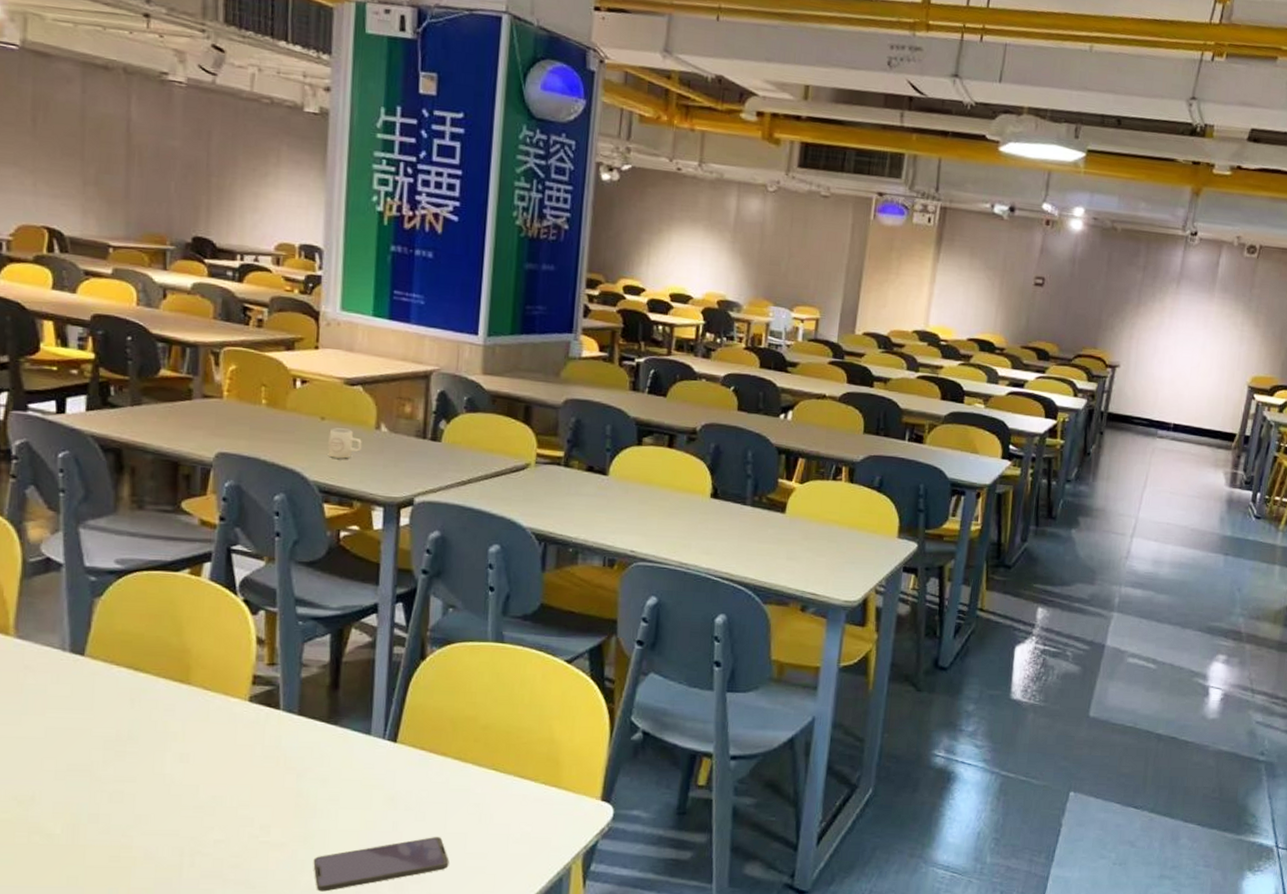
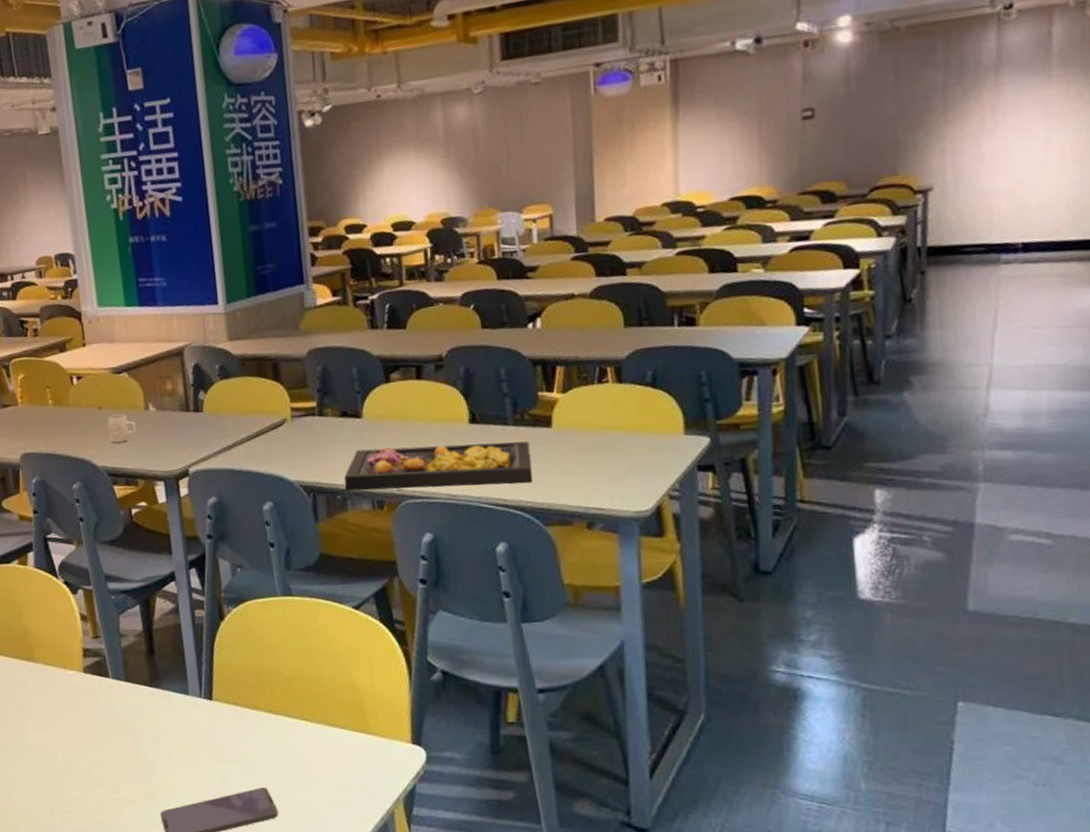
food tray: none [579,506,763,562] -> present [344,441,533,491]

